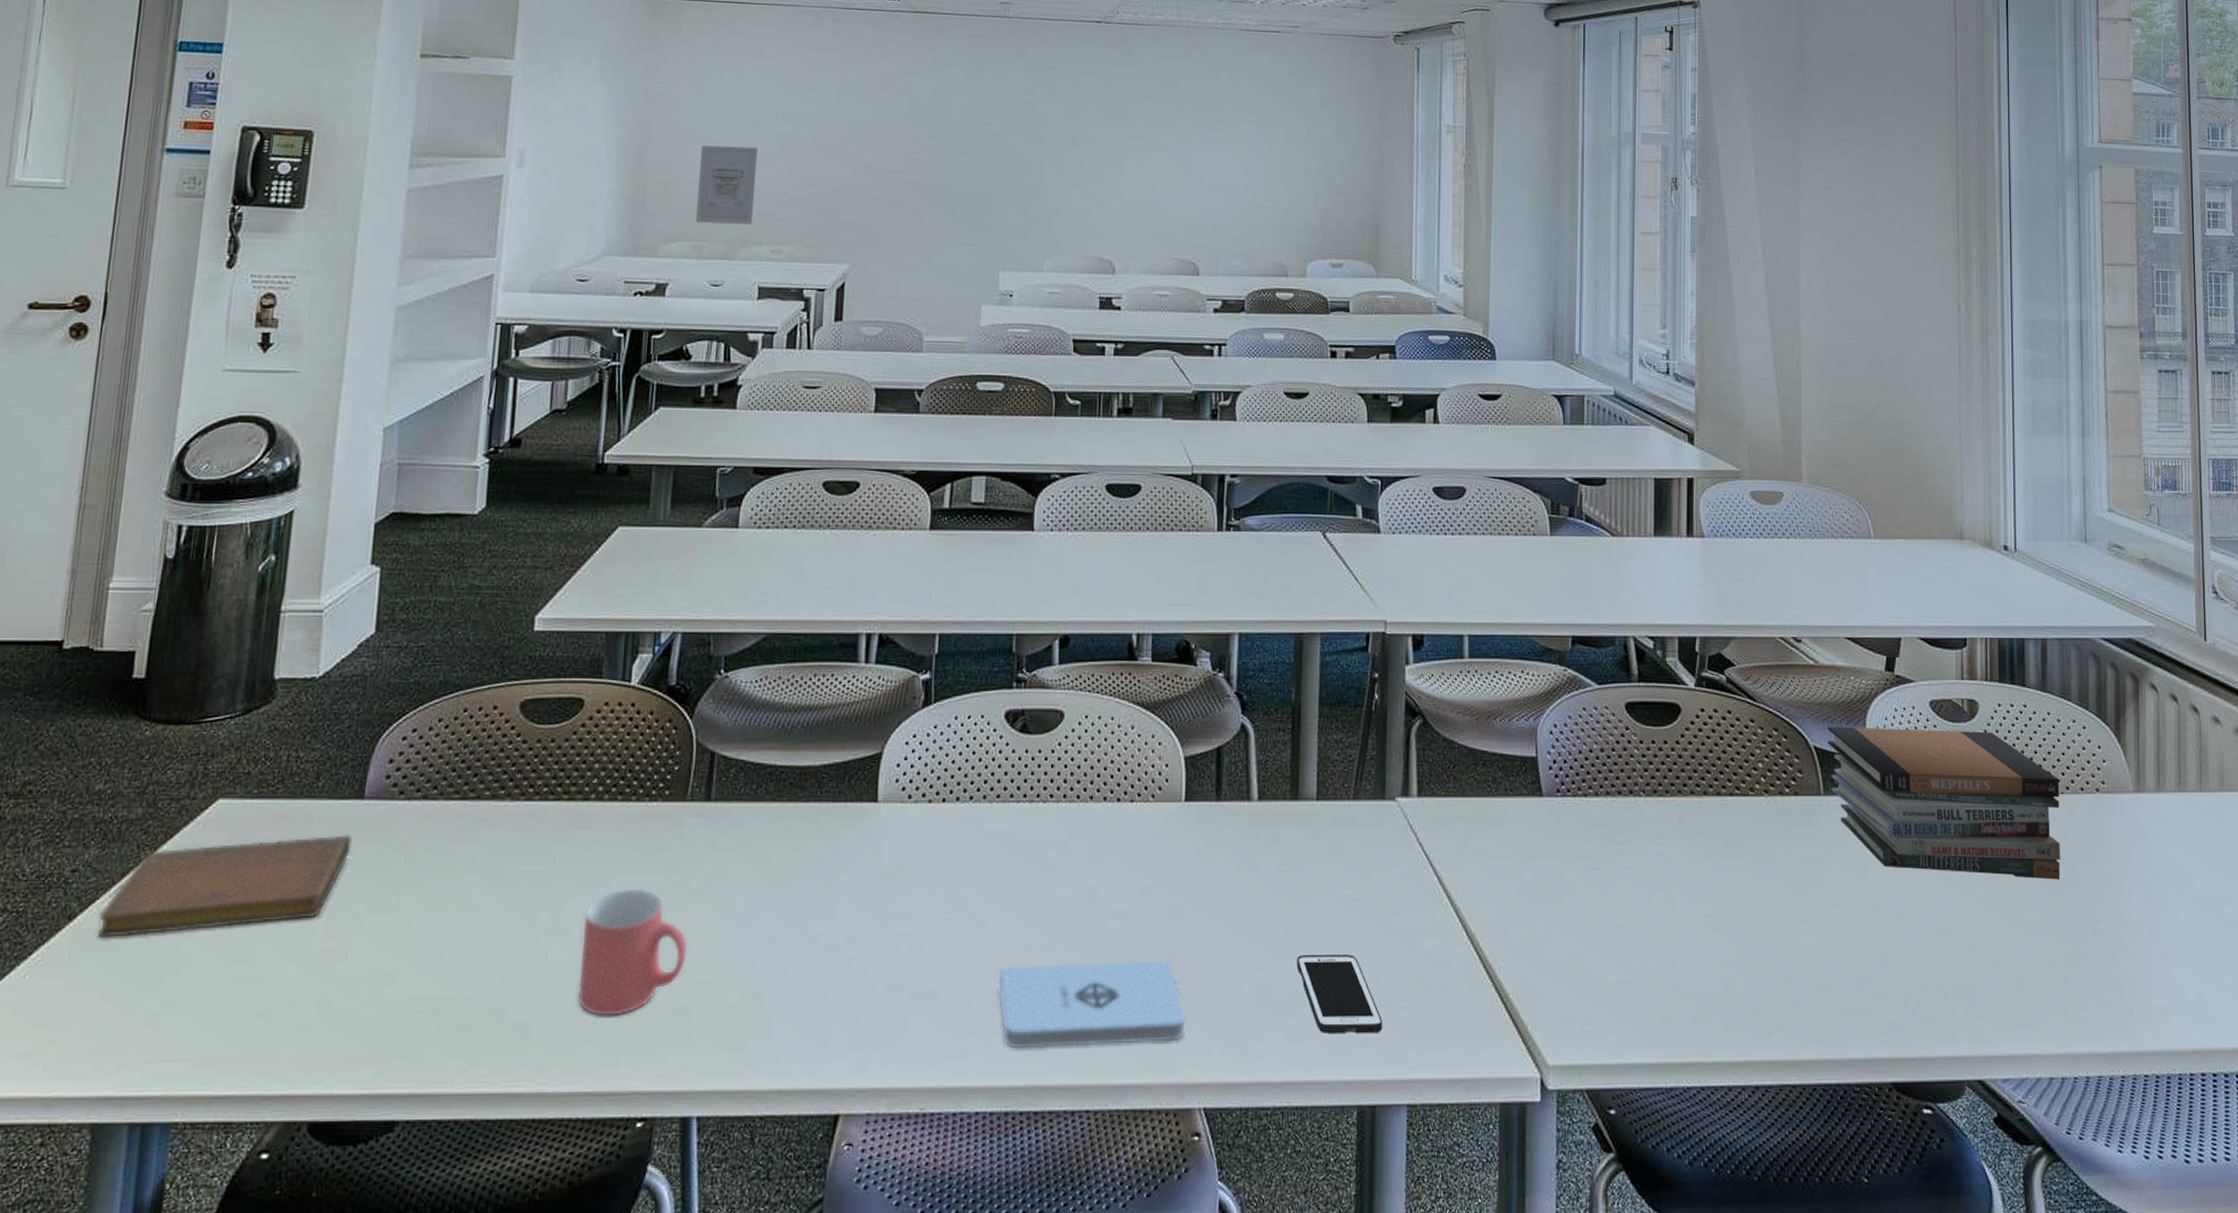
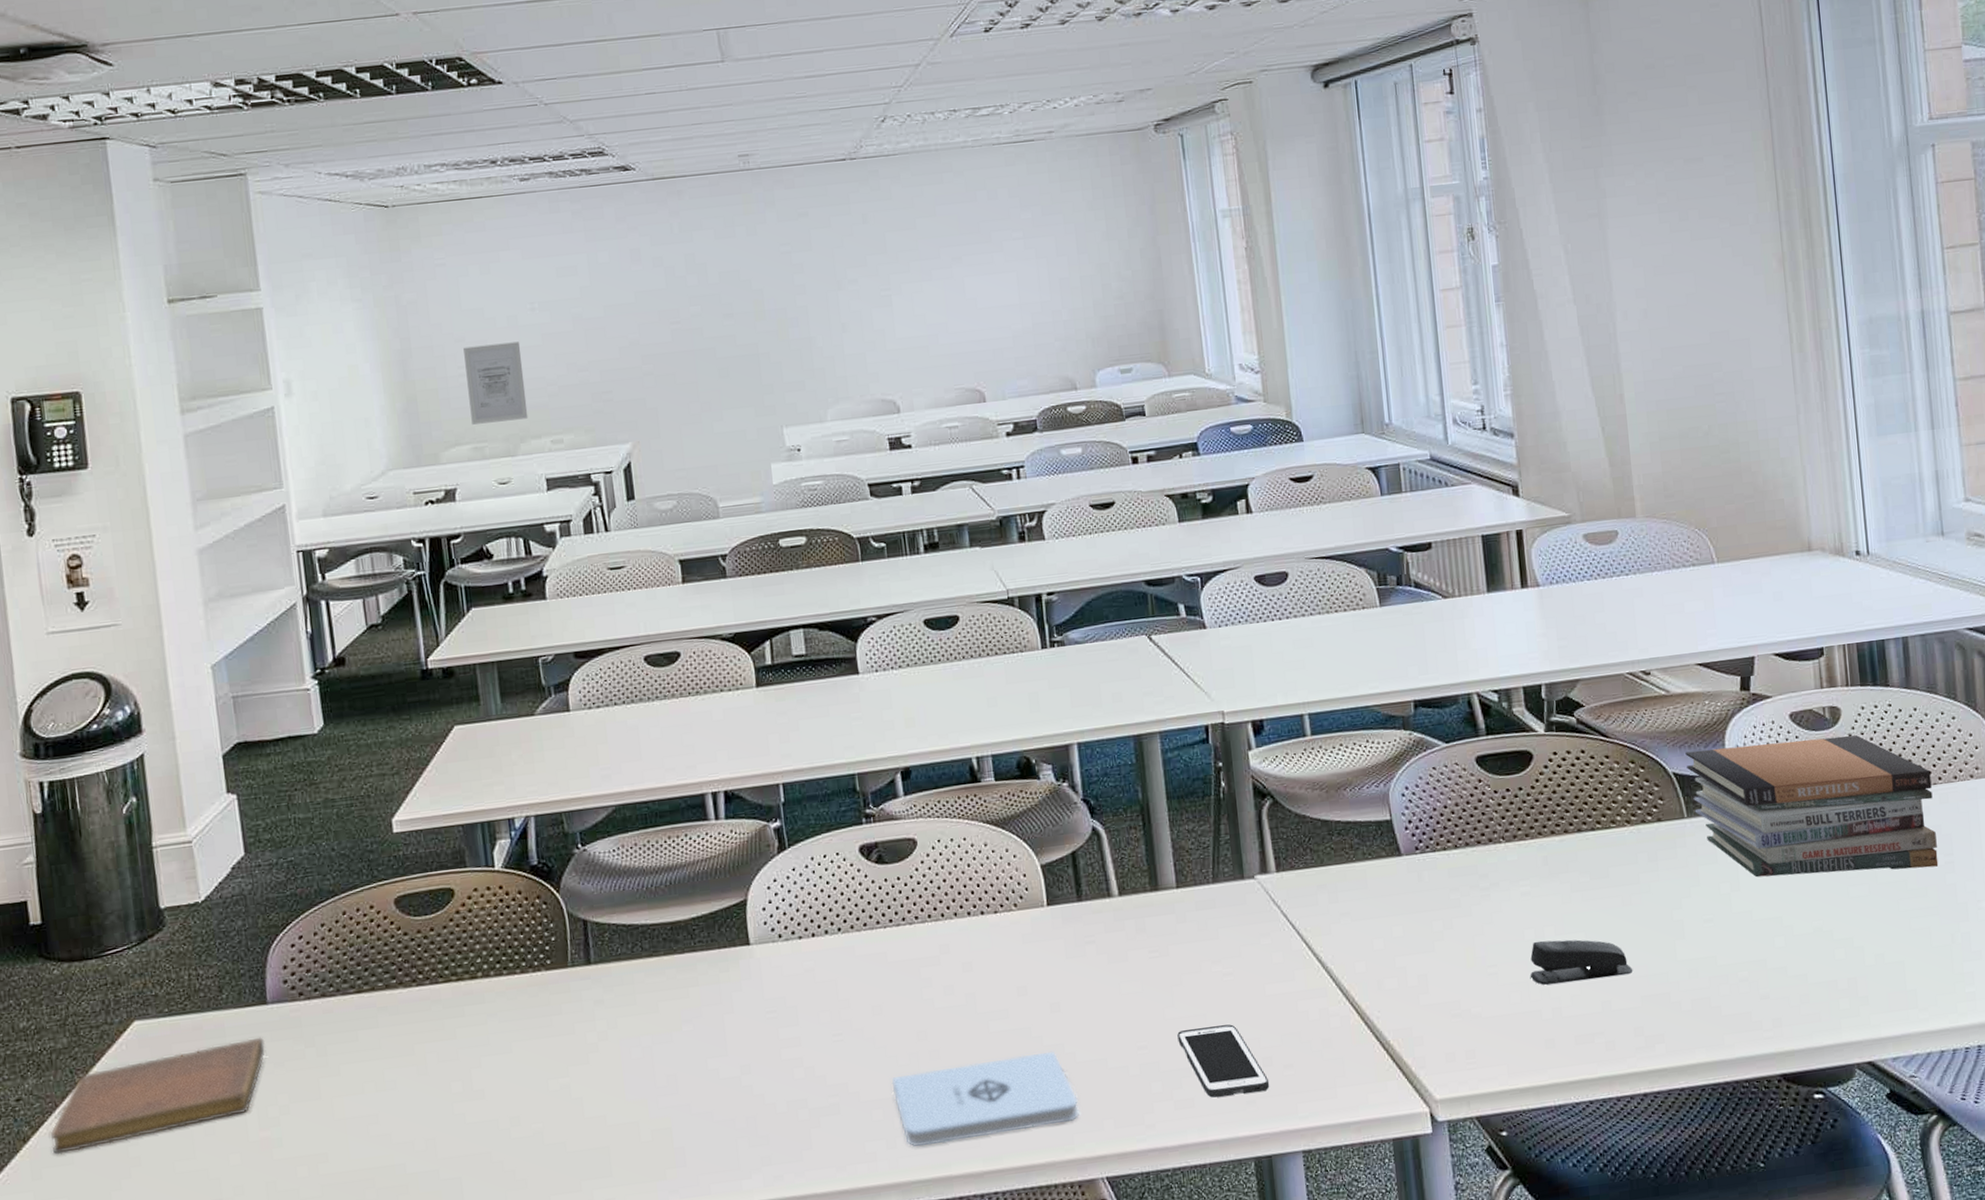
mug: present [577,888,688,1016] -> none [492,1049,596,1166]
stapler: none [1656,906,1757,955] -> present [1530,939,1633,985]

